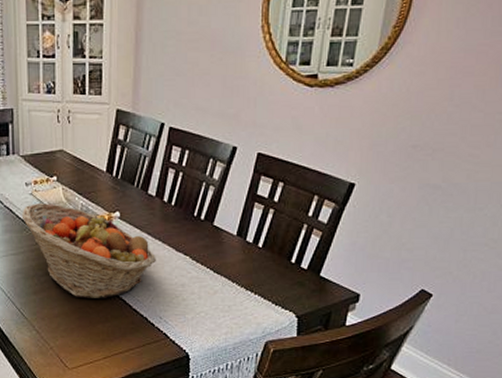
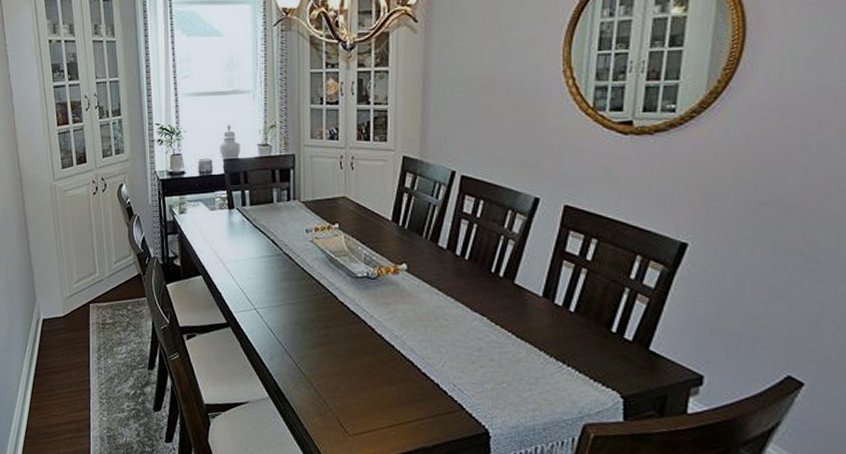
fruit basket: present [22,203,156,299] -> none [302,251,448,359]

